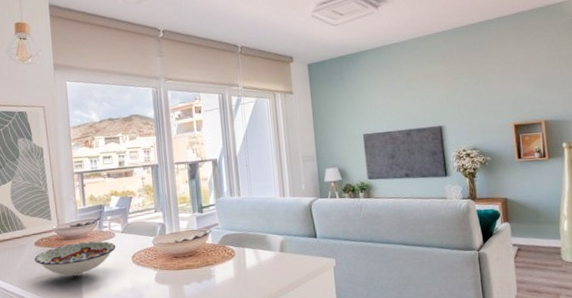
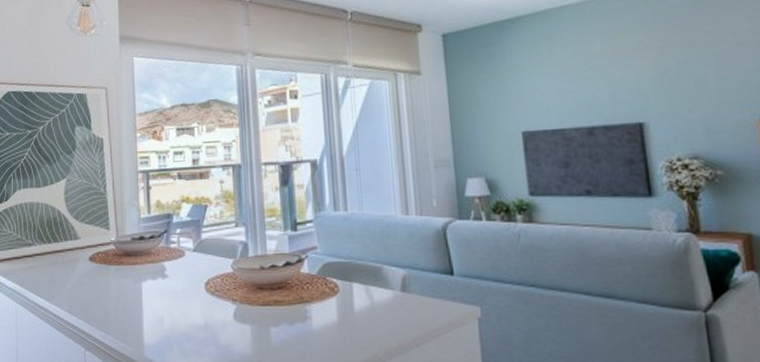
bowl: present [34,241,116,276] -> none [87,260,186,303]

